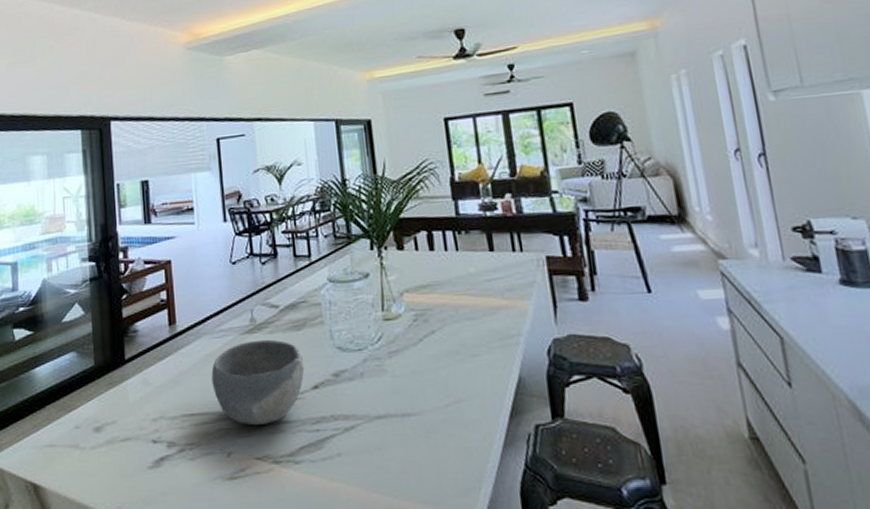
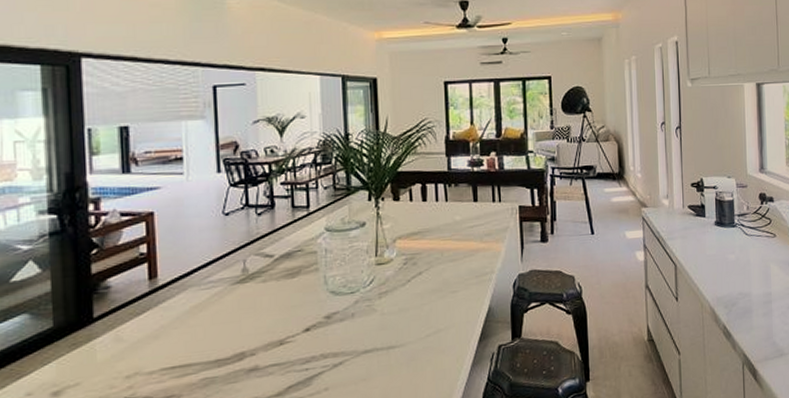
bowl: present [211,339,305,426] -> none [196,287,297,372]

